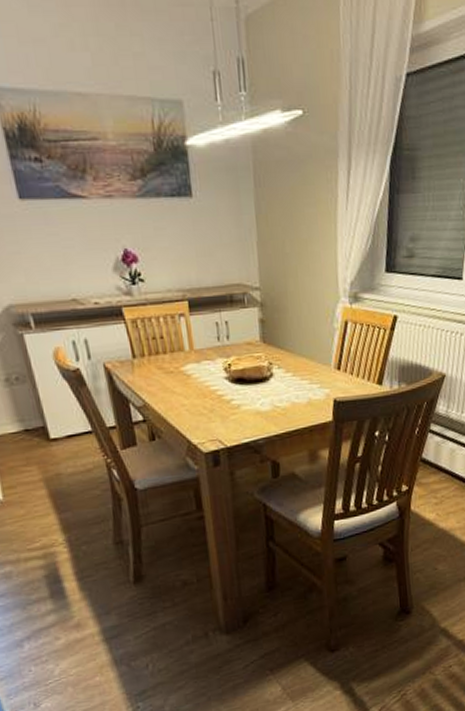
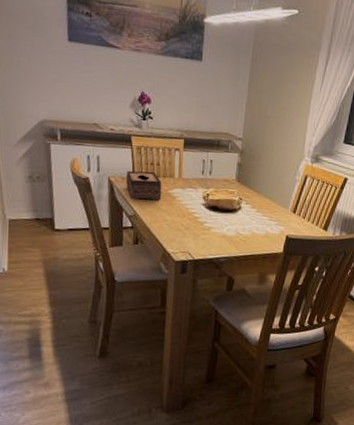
tissue box: none [124,347,174,386] -> present [125,170,162,200]

